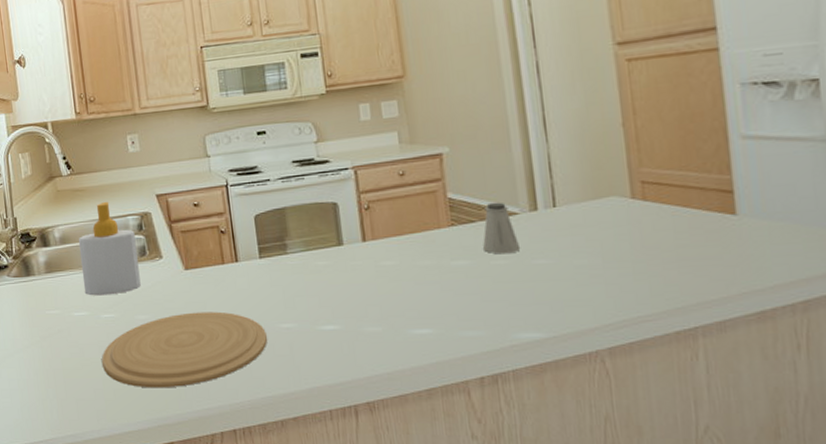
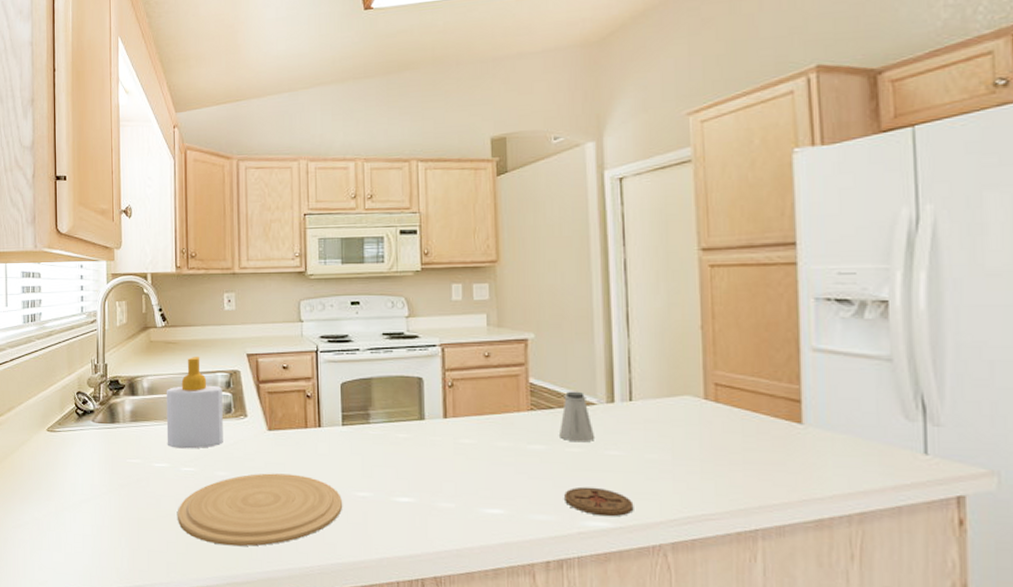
coaster: none [493,298,567,327] -> present [564,486,634,517]

